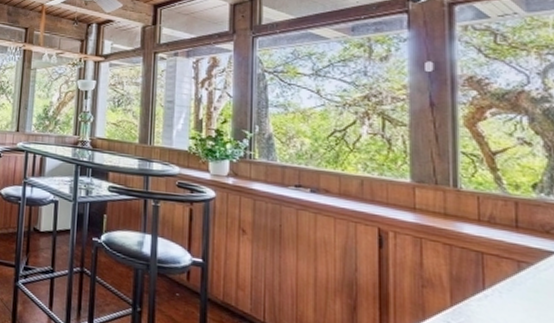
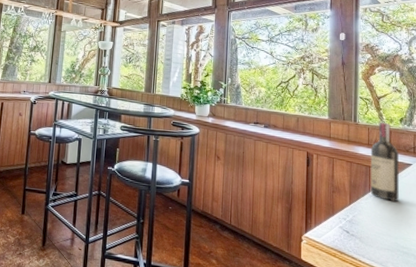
wine bottle: none [482,189,536,307] -> present [370,123,399,202]

